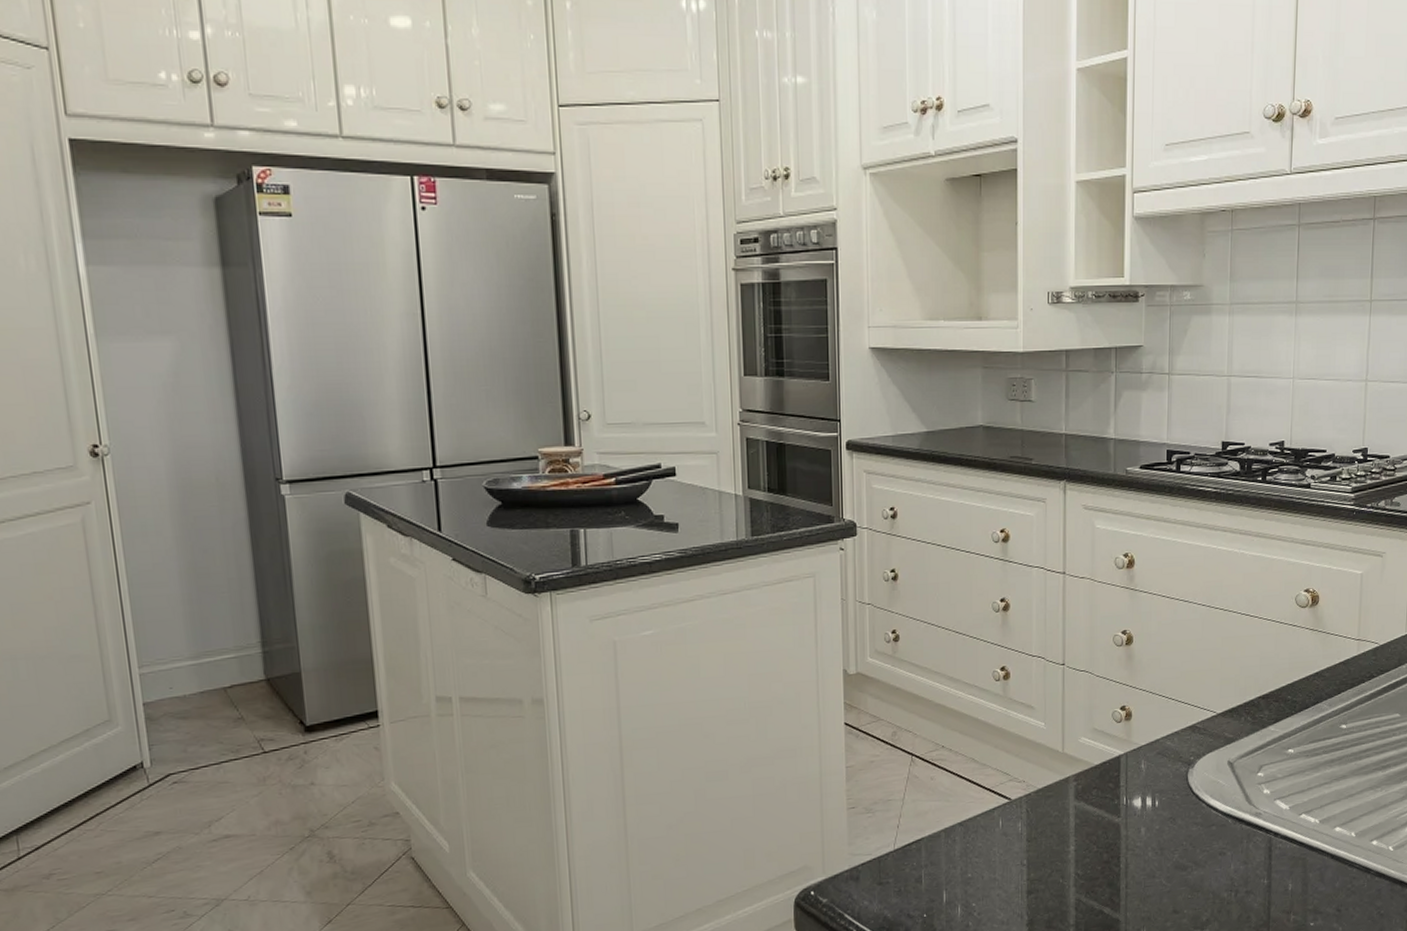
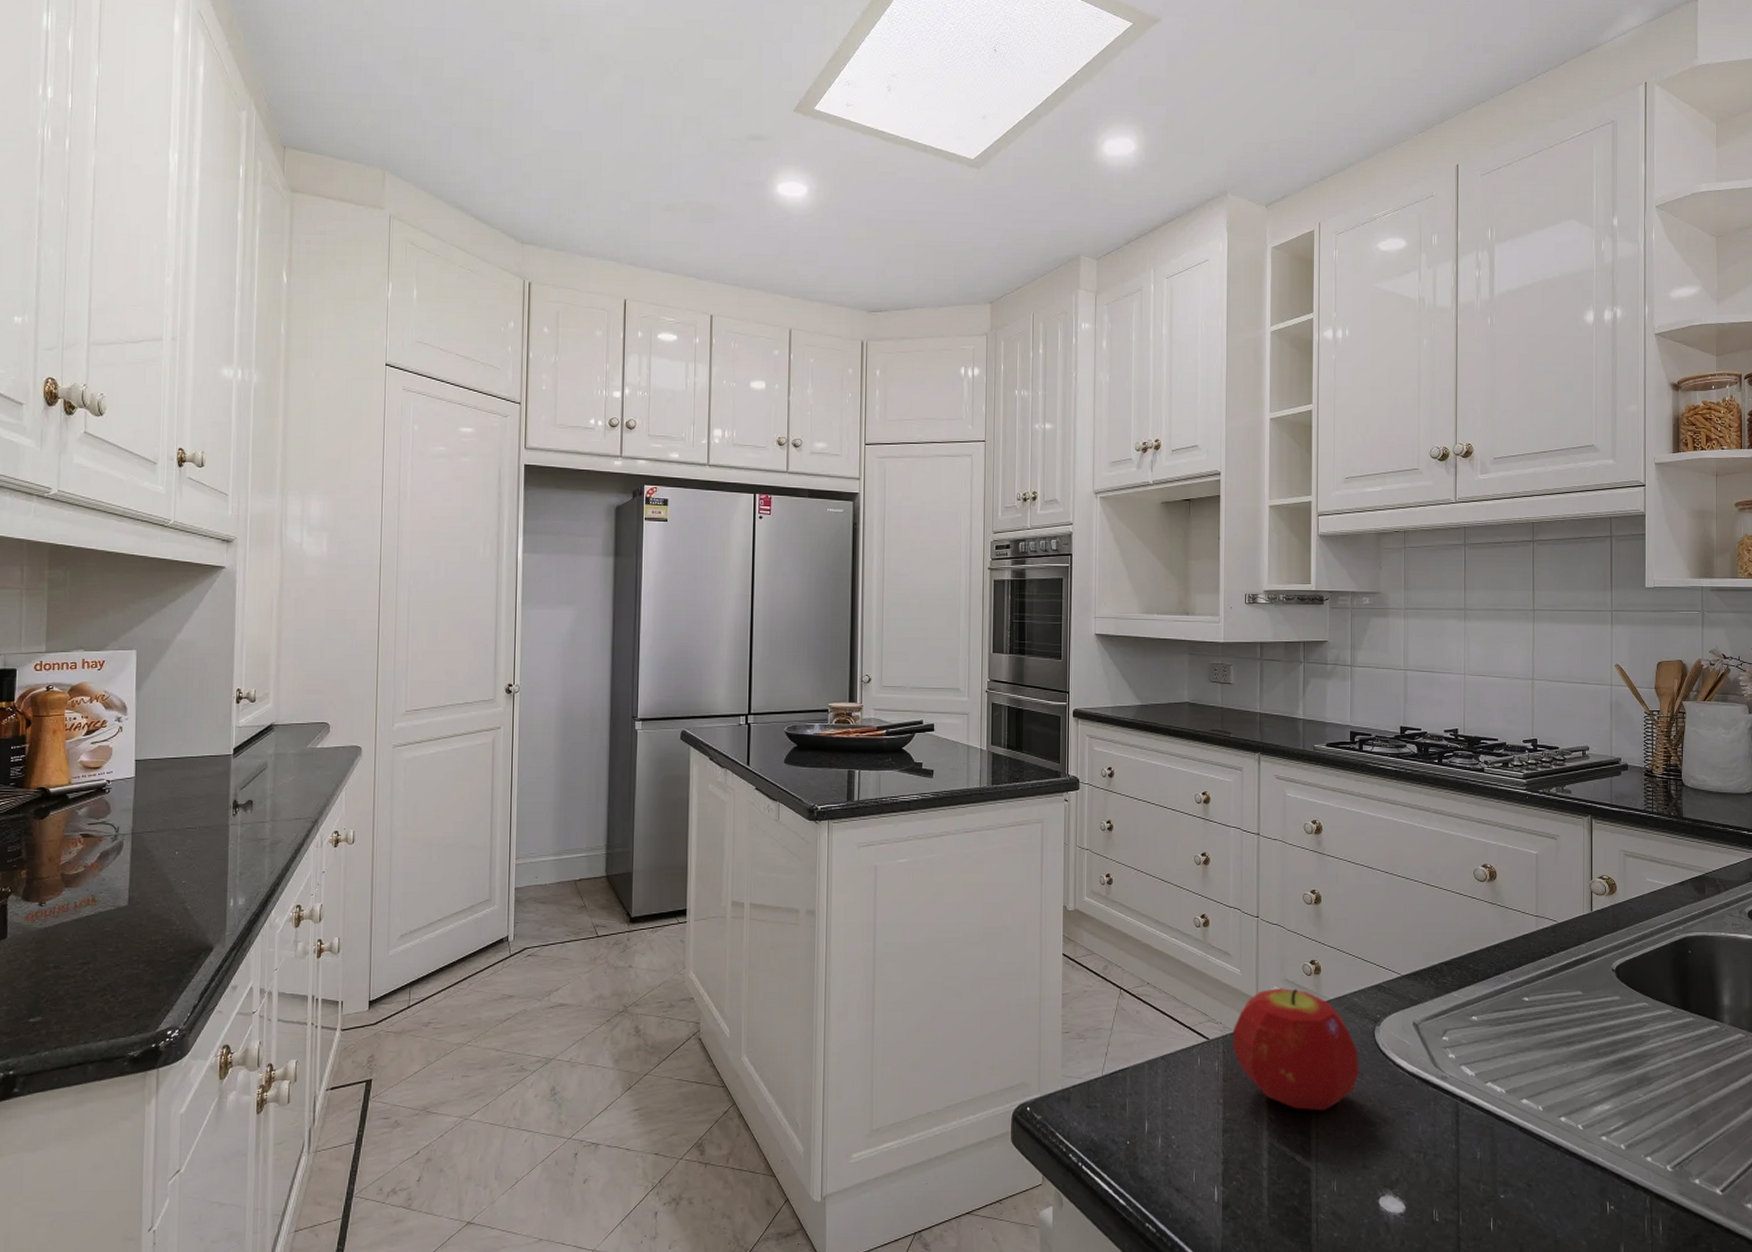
fruit: none [1036,737,1171,862] -> present [1232,988,1359,1111]

